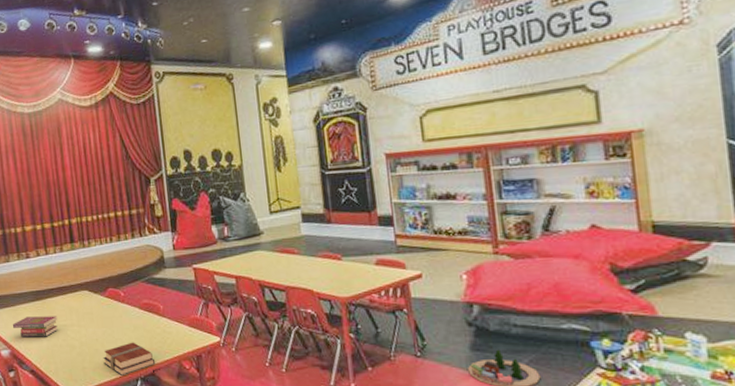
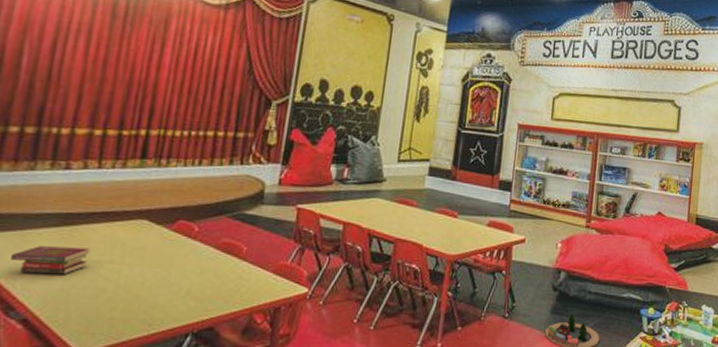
books: present [103,342,156,375] -> none [143,288,219,329]

